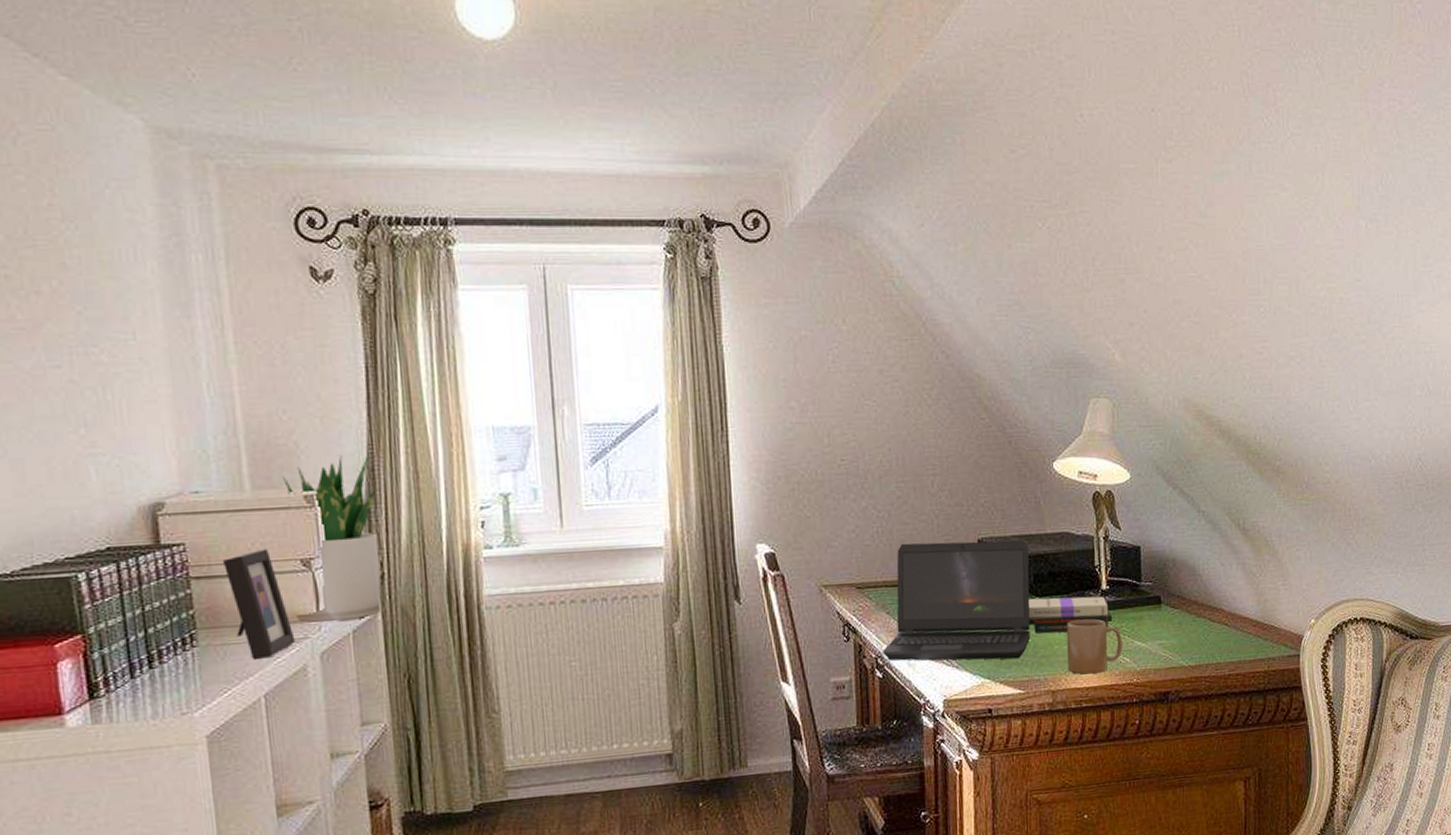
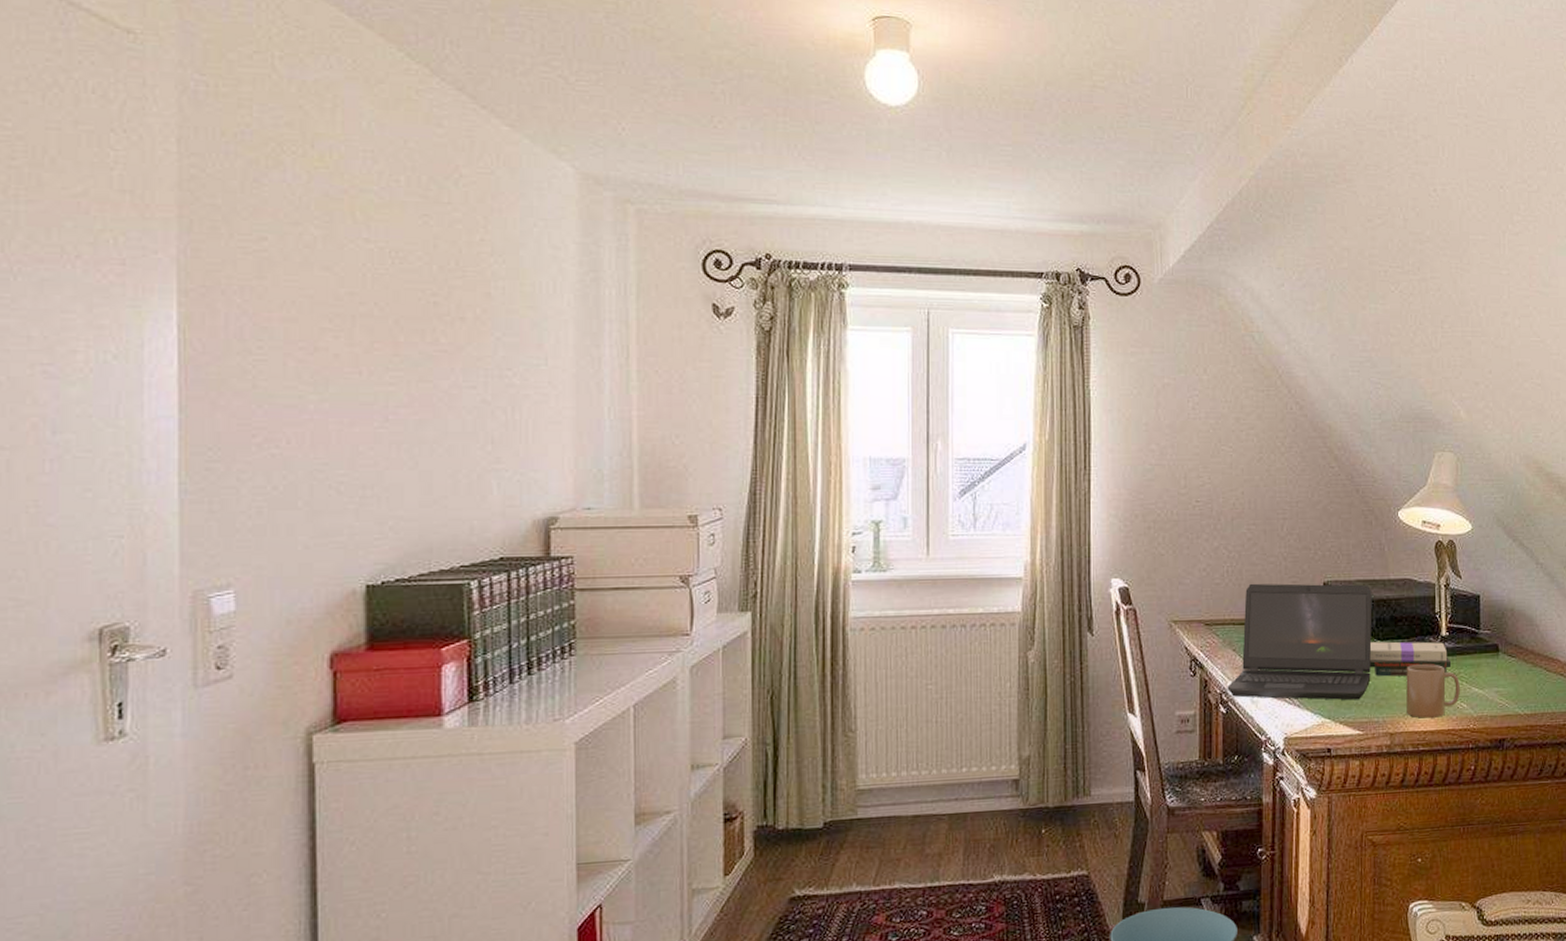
picture frame: present [222,549,296,661] -> none [606,565,668,671]
planter: present [283,455,382,623] -> none [669,479,756,638]

